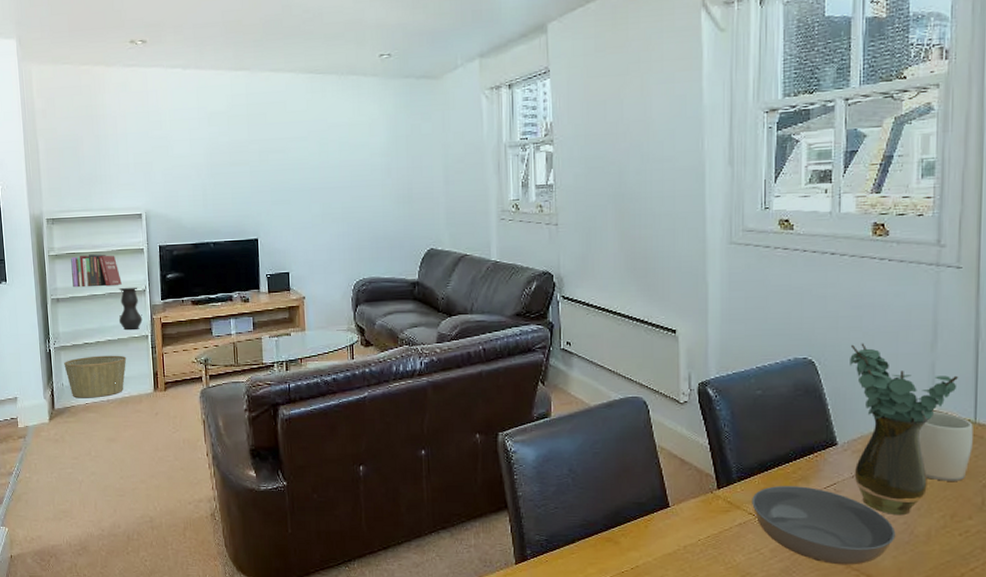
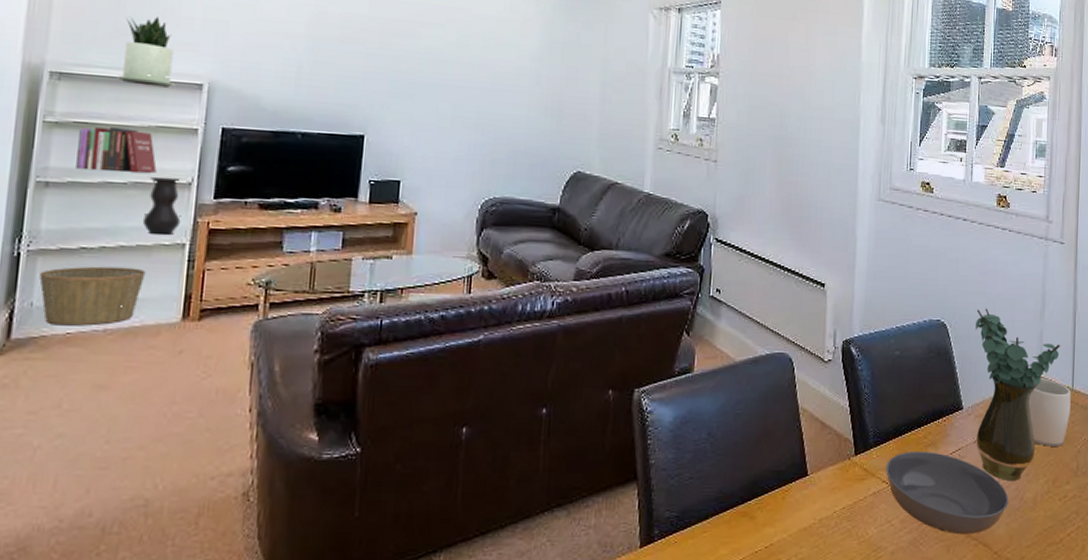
planter: none [85,167,124,222] -> present [117,16,176,89]

